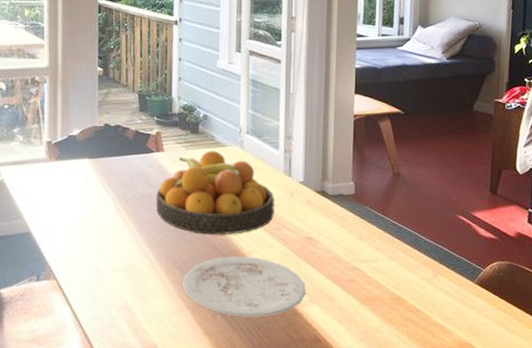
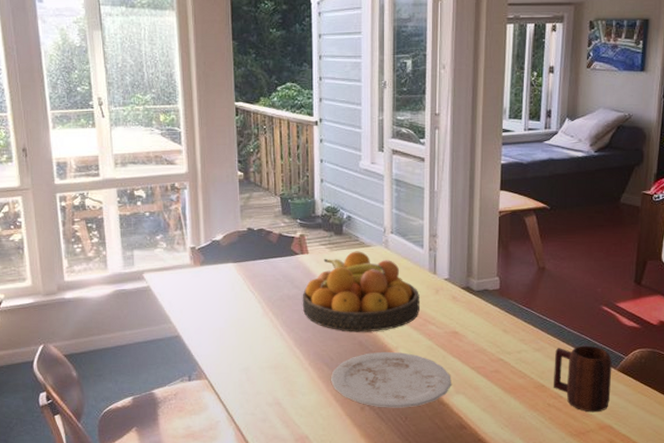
mug: none [411,256,470,329] -> present [554,345,612,413]

